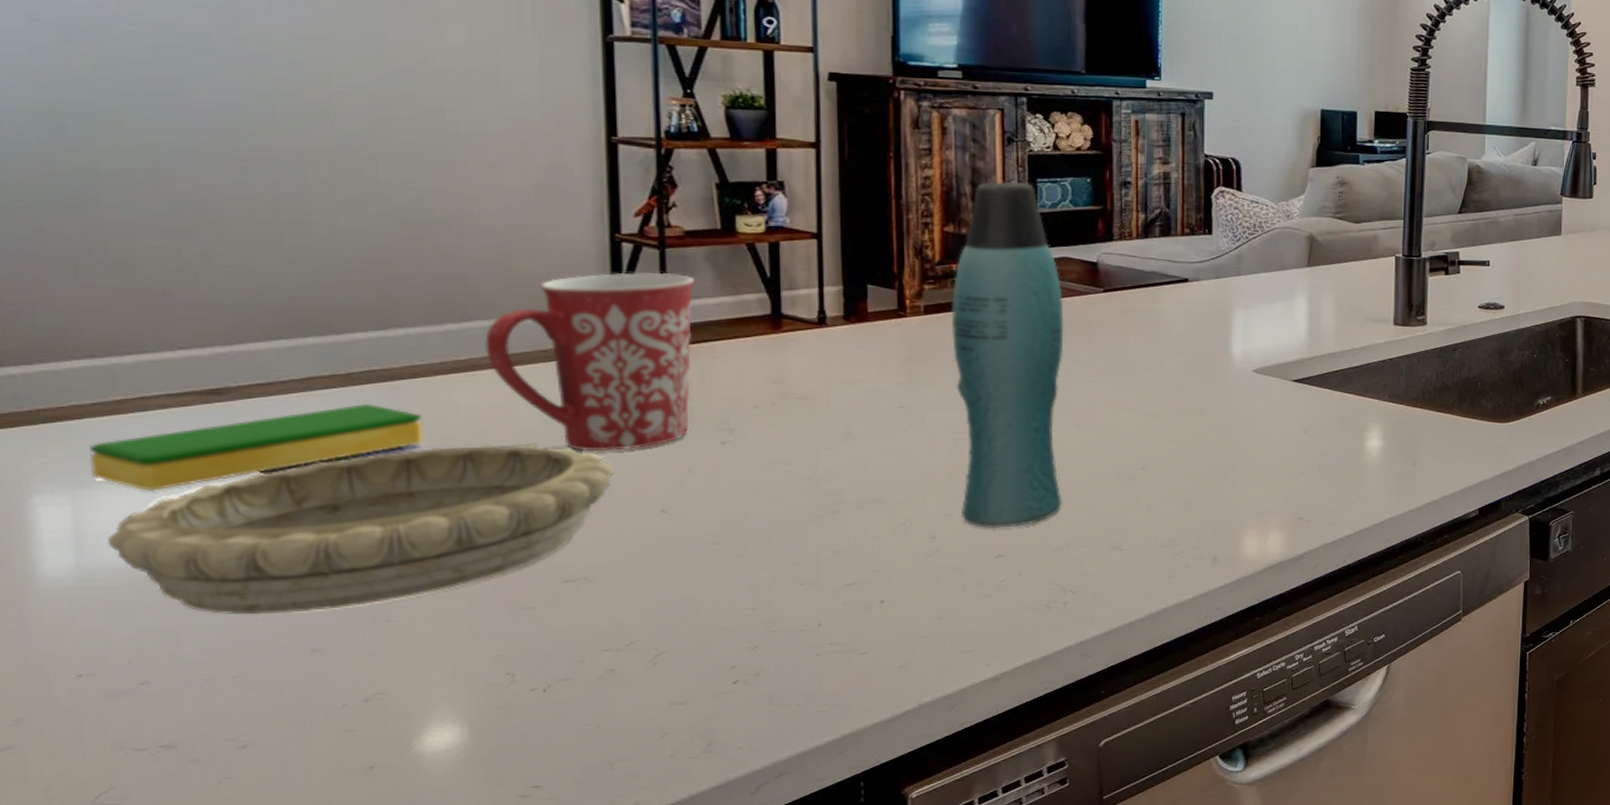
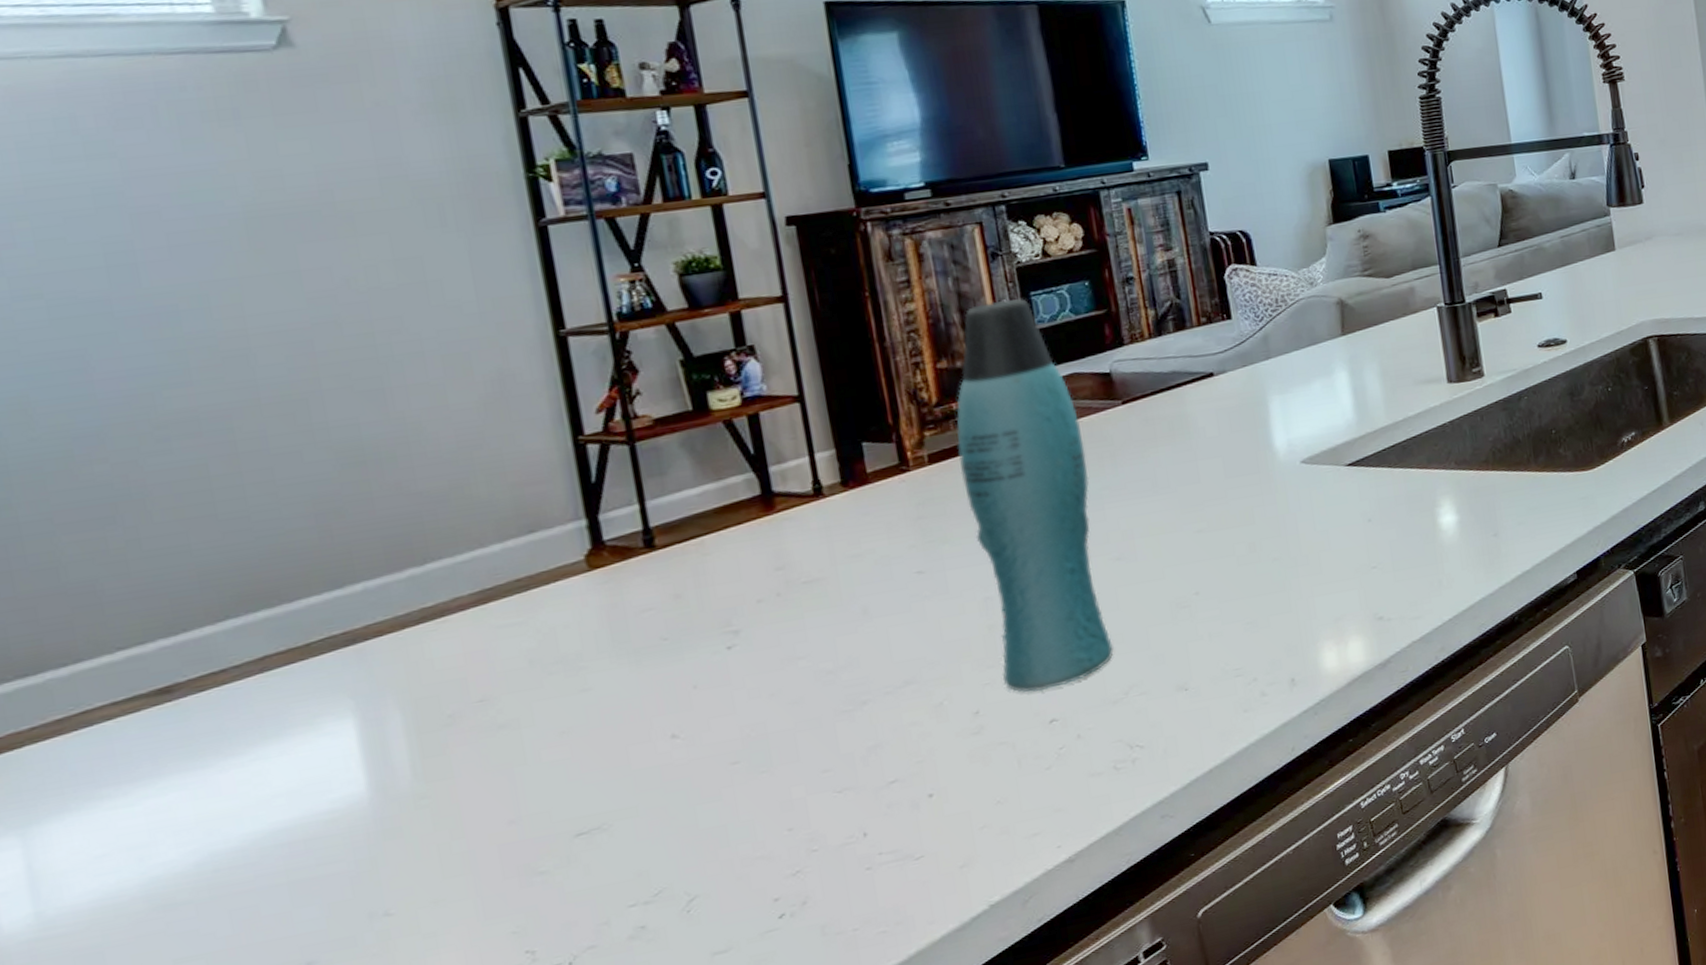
dish sponge: present [89,404,424,491] -> none [34,673,399,816]
decorative bowl: present [106,445,614,615] -> none [65,683,613,942]
mug: present [485,272,696,452] -> none [451,468,689,686]

